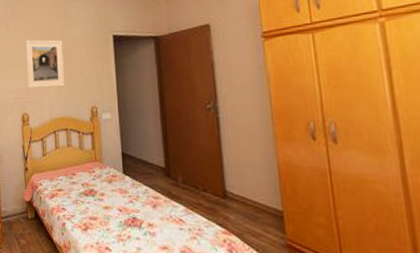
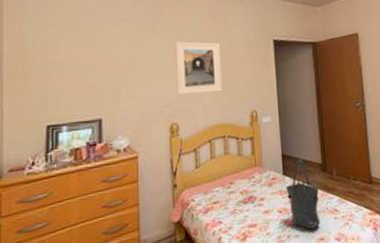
tote bag: none [127,159,164,236] -> present [286,158,321,230]

